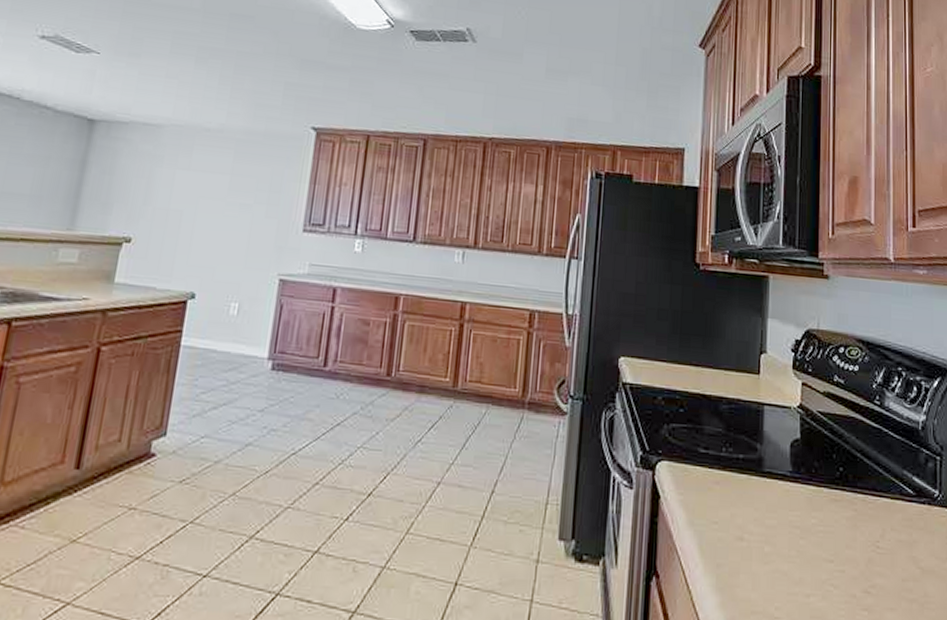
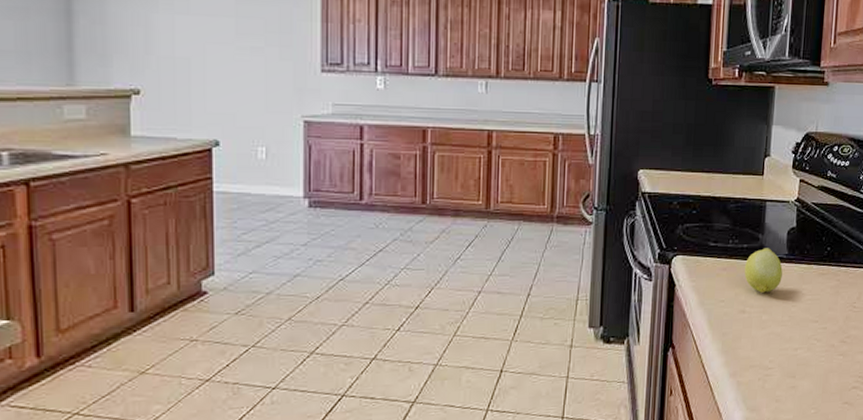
lemon: none [740,461,787,517] -> present [744,248,783,293]

